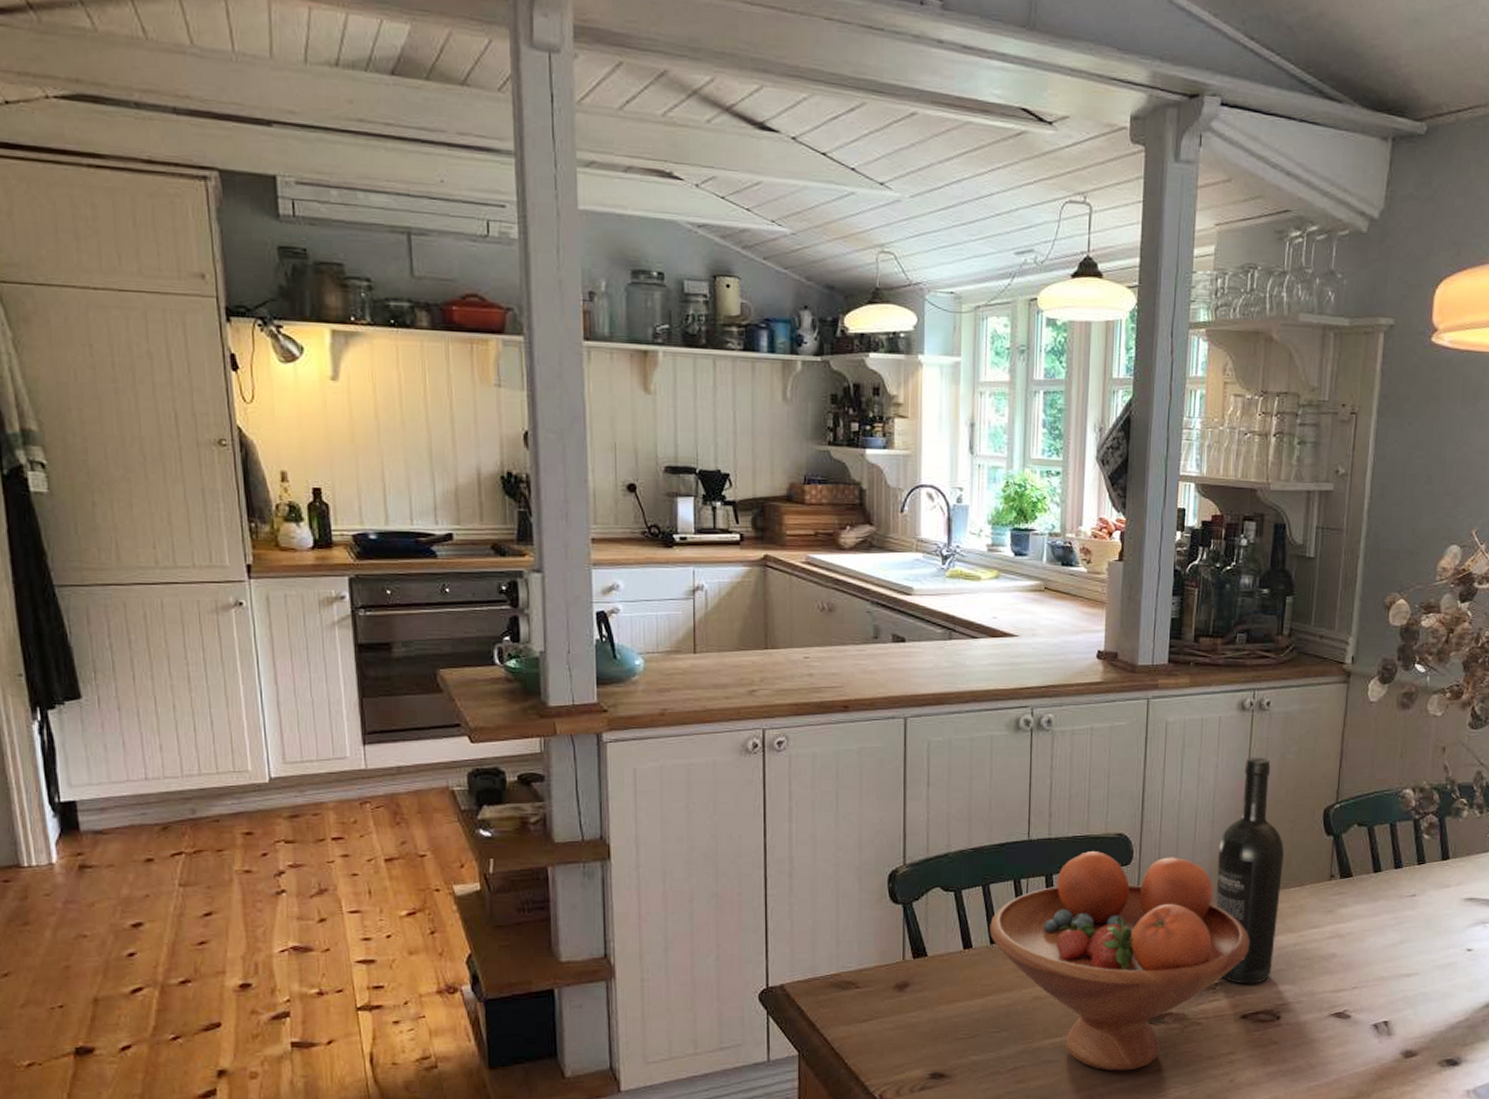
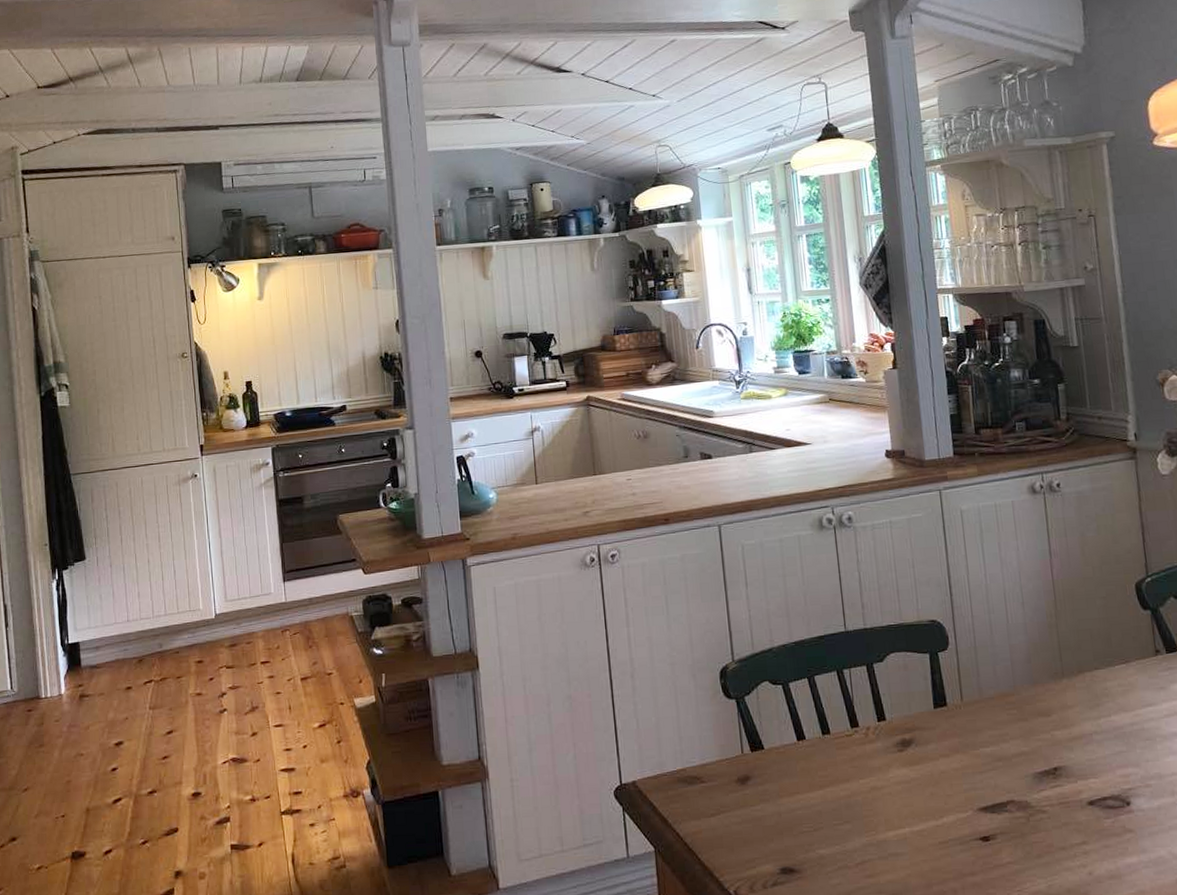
fruit bowl: present [990,851,1250,1071] -> none [819,638,1084,864]
wine bottle: present [1216,757,1285,984] -> none [1033,537,1112,768]

